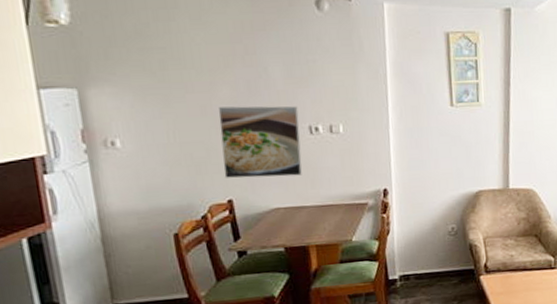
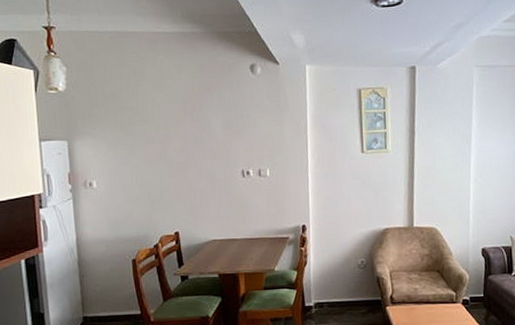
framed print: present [218,106,302,179] -> none [170,153,235,214]

